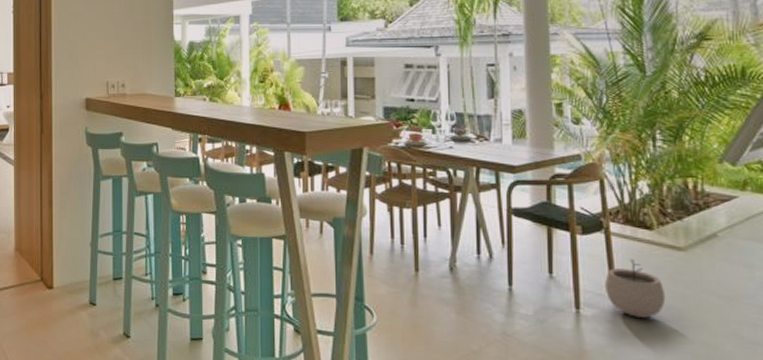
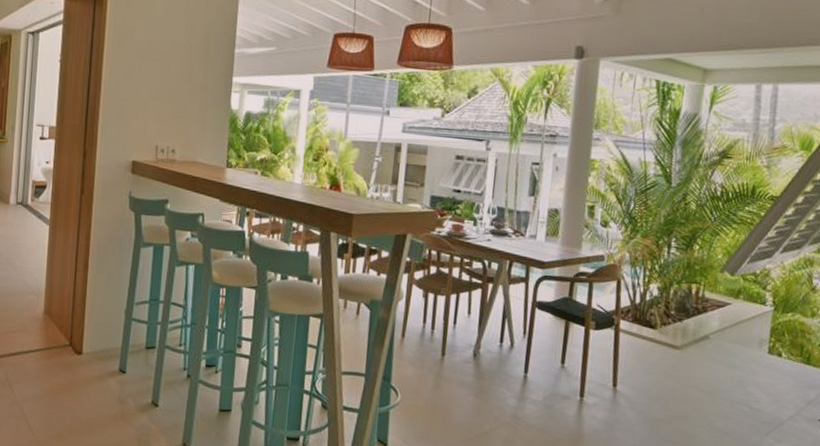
plant pot: present [605,258,666,318] -> none [608,353,659,408]

